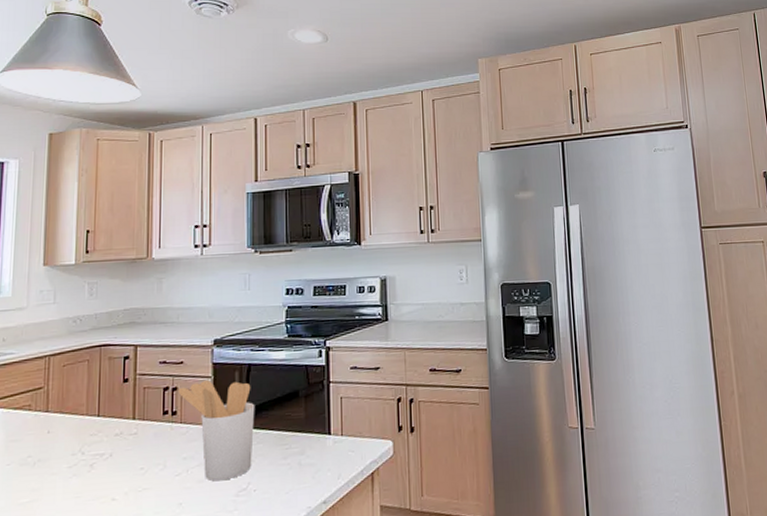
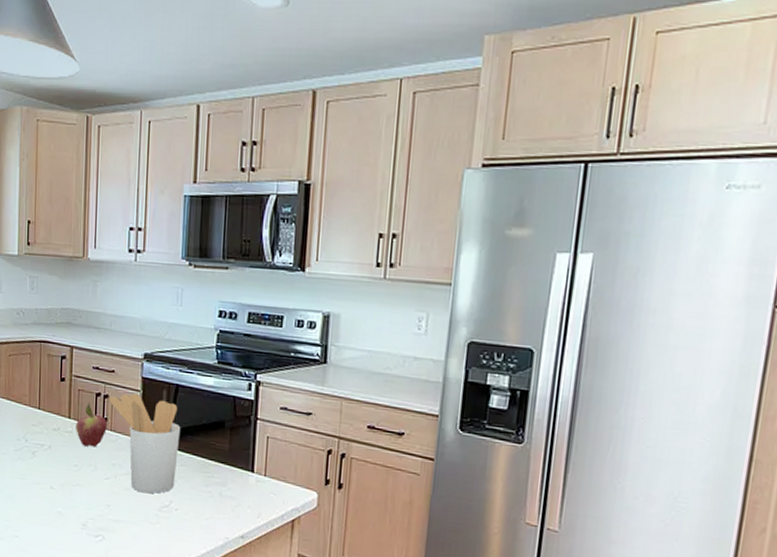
fruit: none [141,399,178,446] -> present [76,403,108,447]

